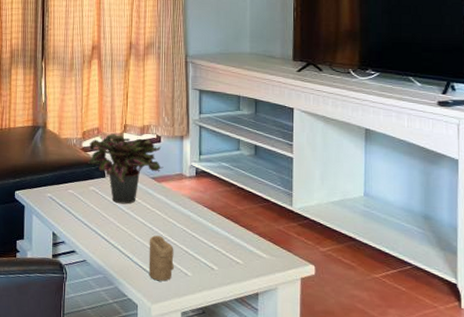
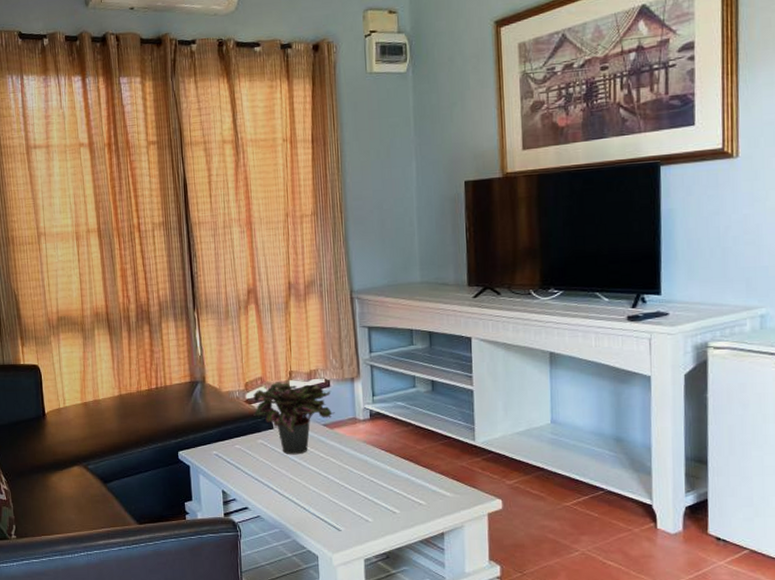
candle: present [148,235,174,281] -> none [325,484,353,530]

